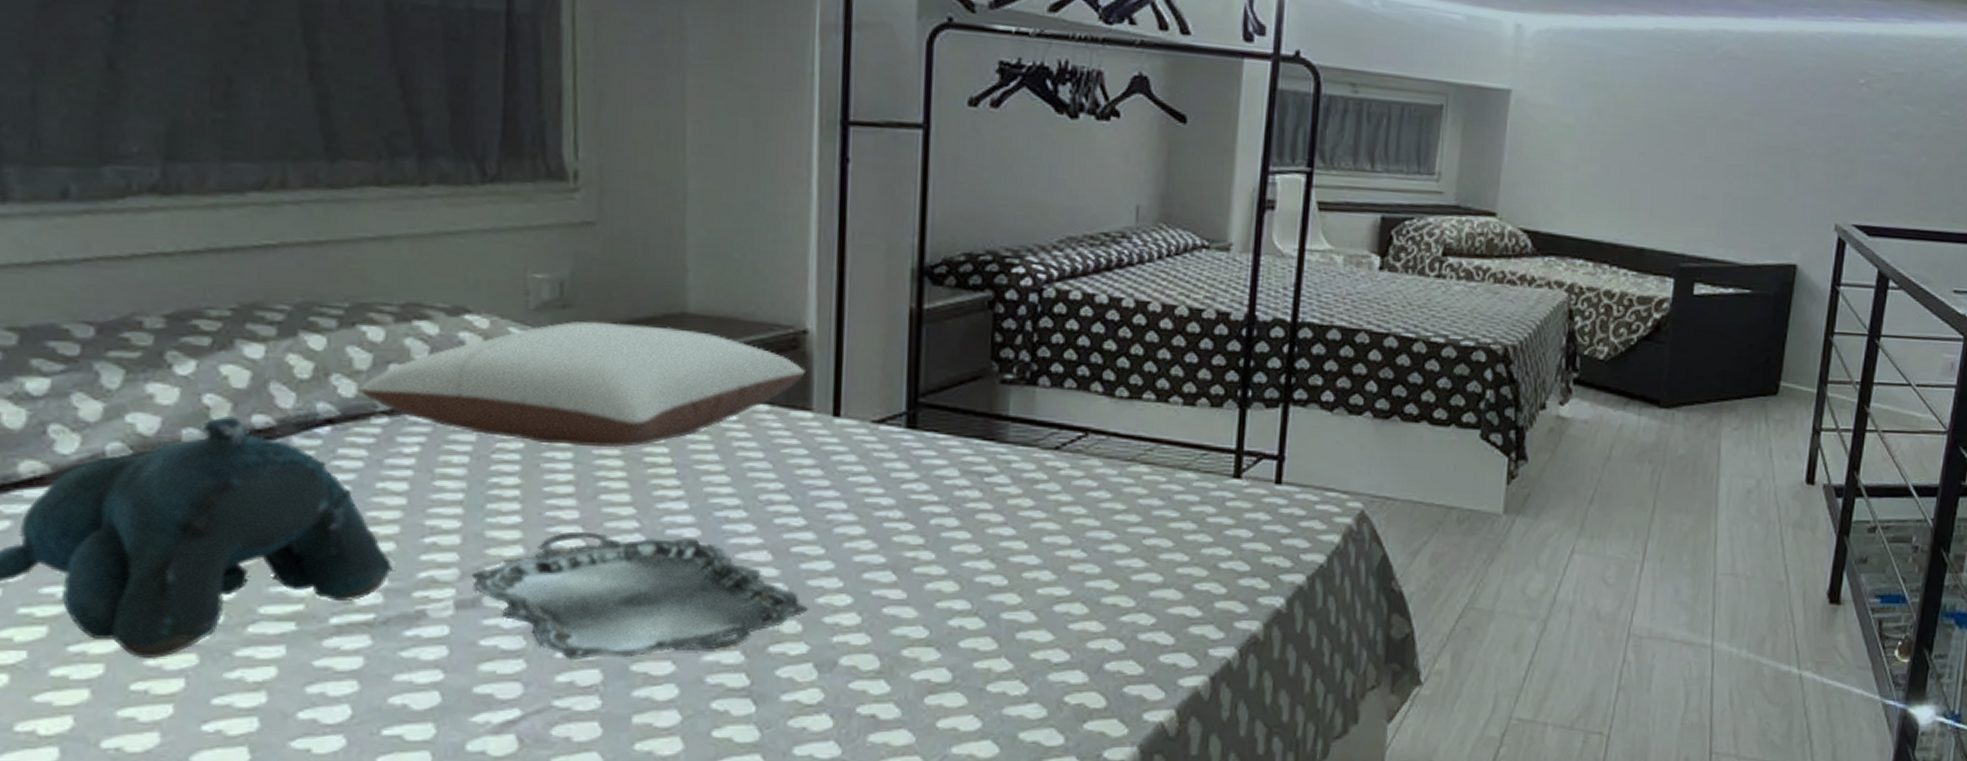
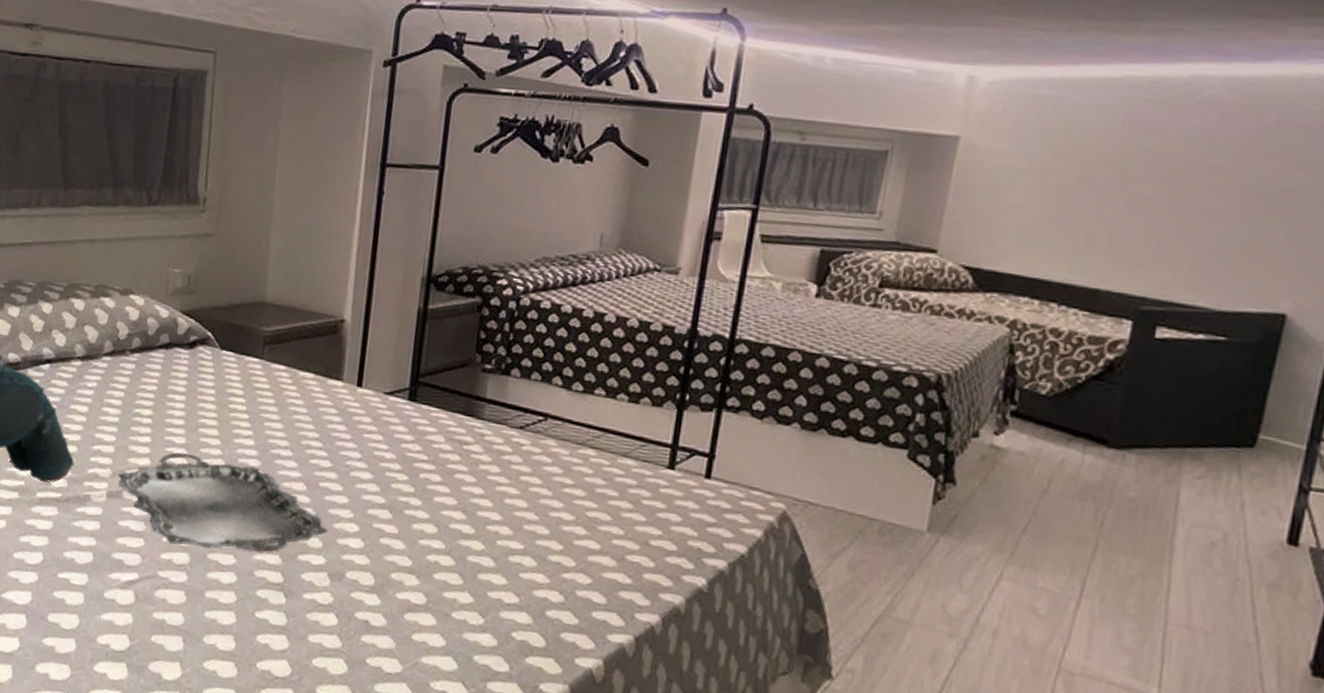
pillow: present [358,321,805,447] -> none [66,304,341,396]

